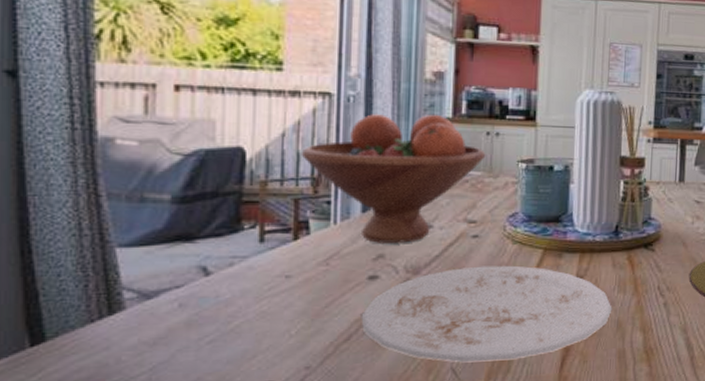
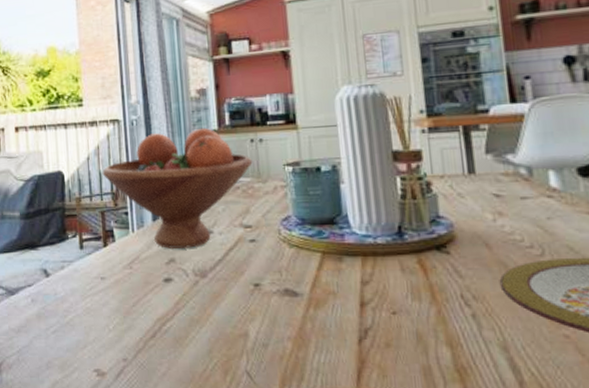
plate: present [361,265,613,363] -> none [162,269,408,368]

